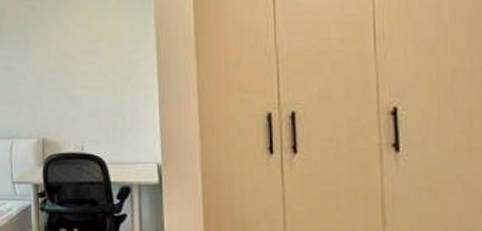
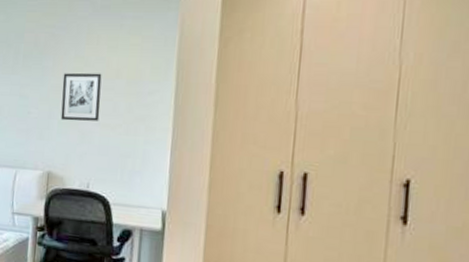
wall art: none [47,38,86,88] -> present [61,72,102,121]

